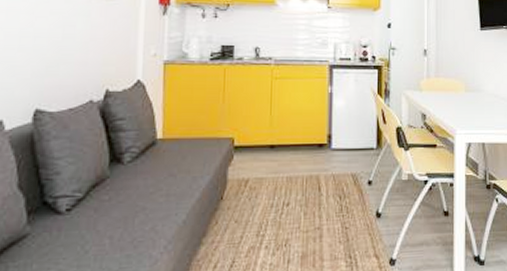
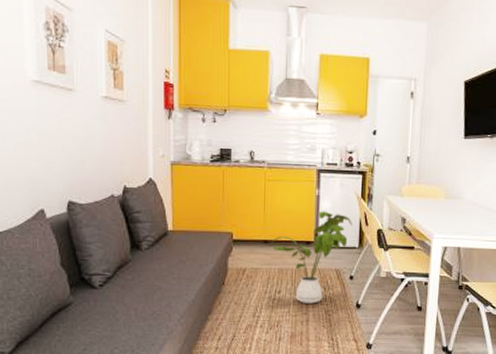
house plant: none [278,109,369,216] -> present [271,211,352,304]

